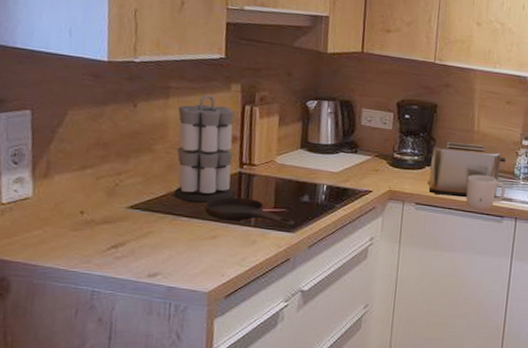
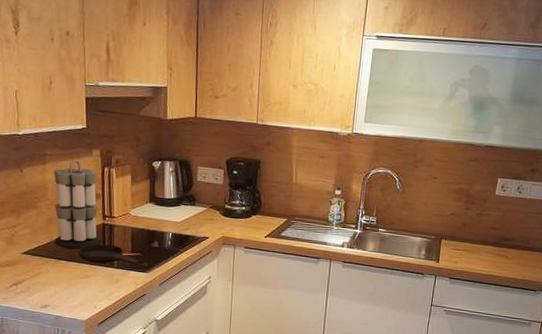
toaster: present [427,140,506,198] -> none [254,192,321,242]
mug: present [466,174,506,210] -> none [287,221,321,252]

